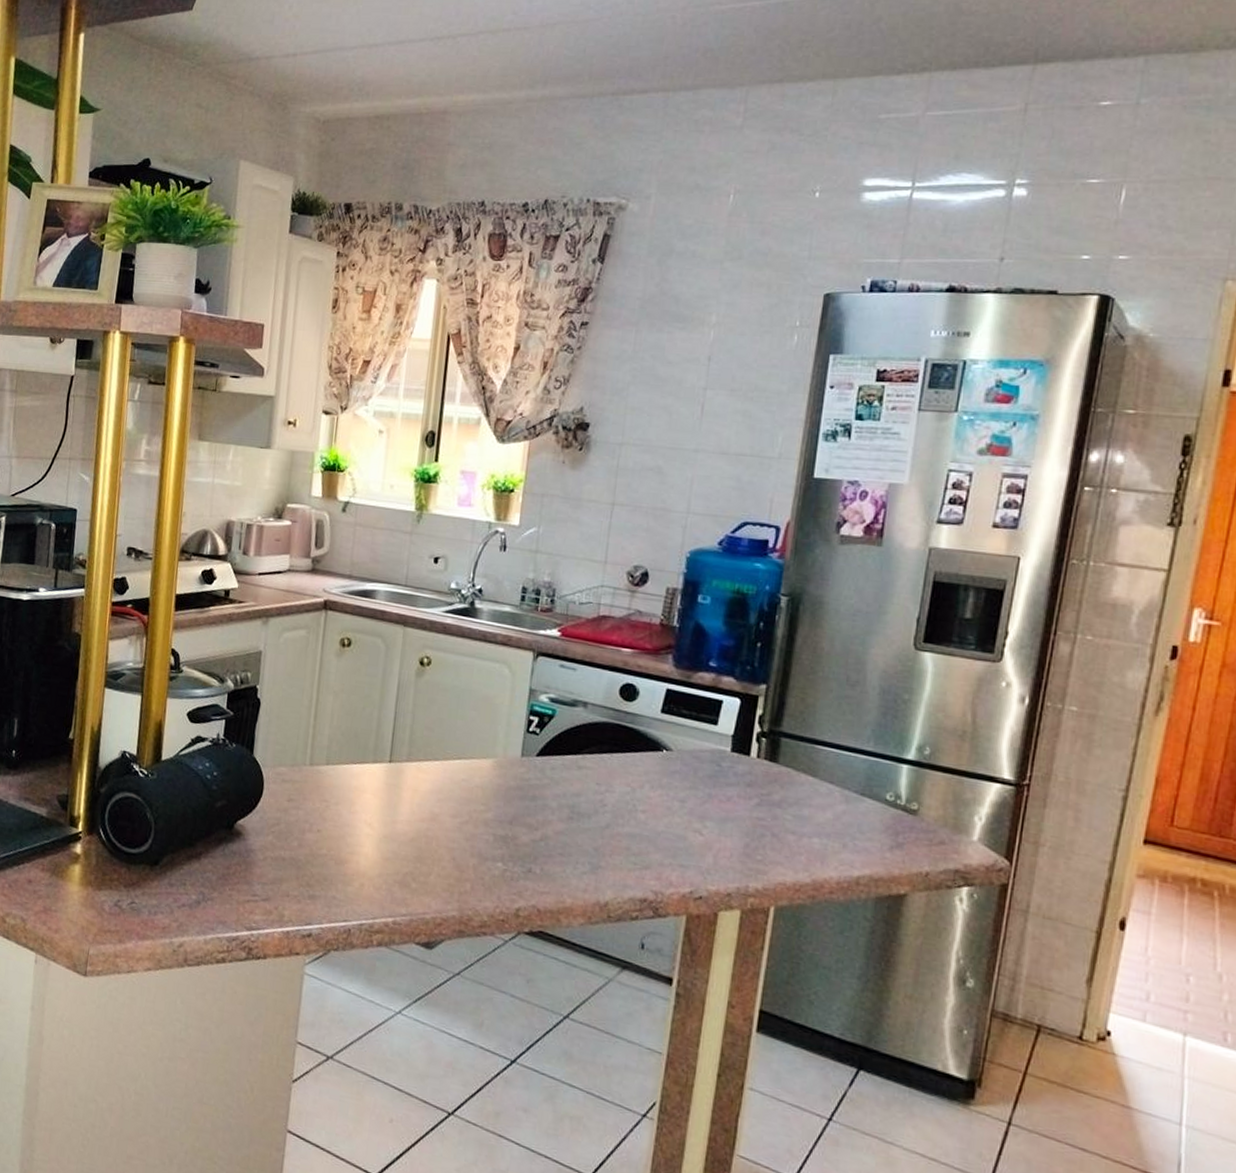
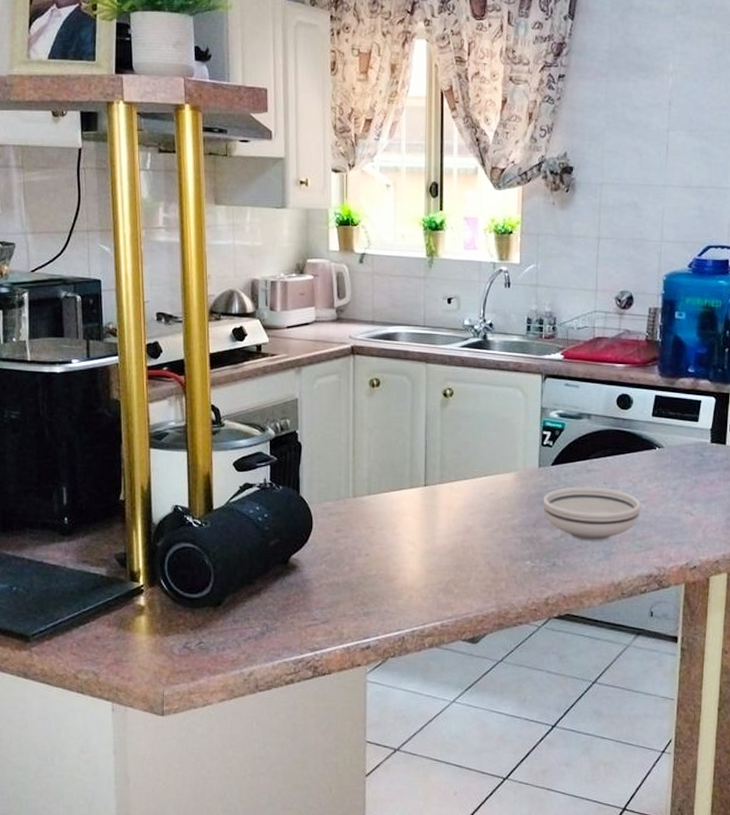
bowl: none [522,783,640,851] -> present [543,486,641,541]

